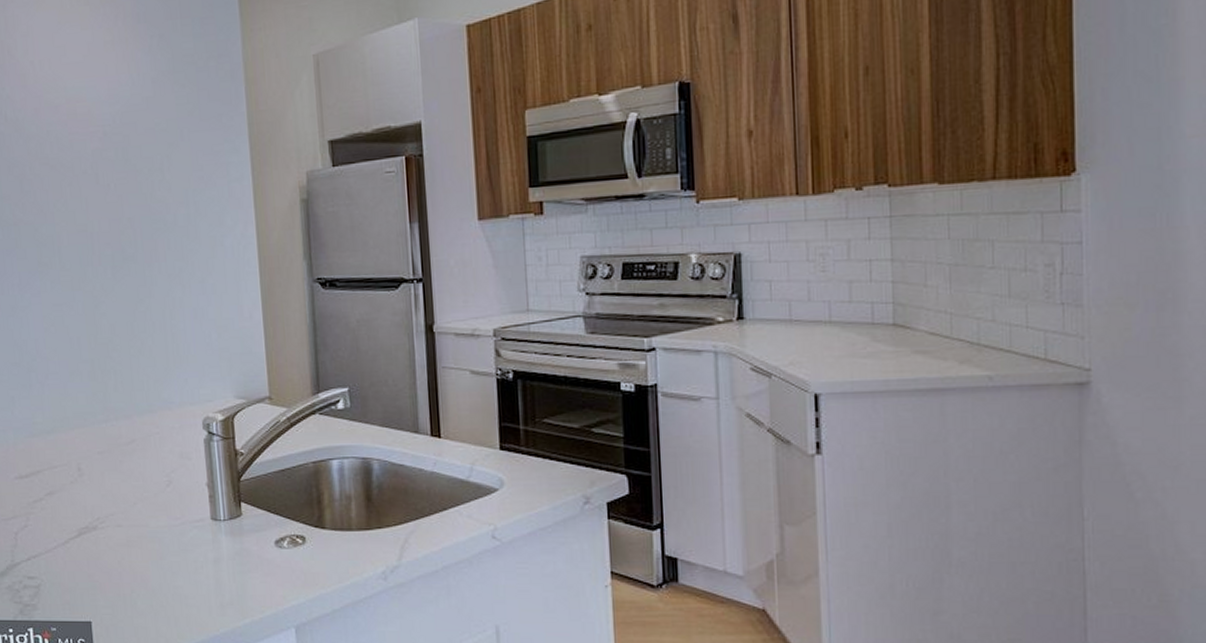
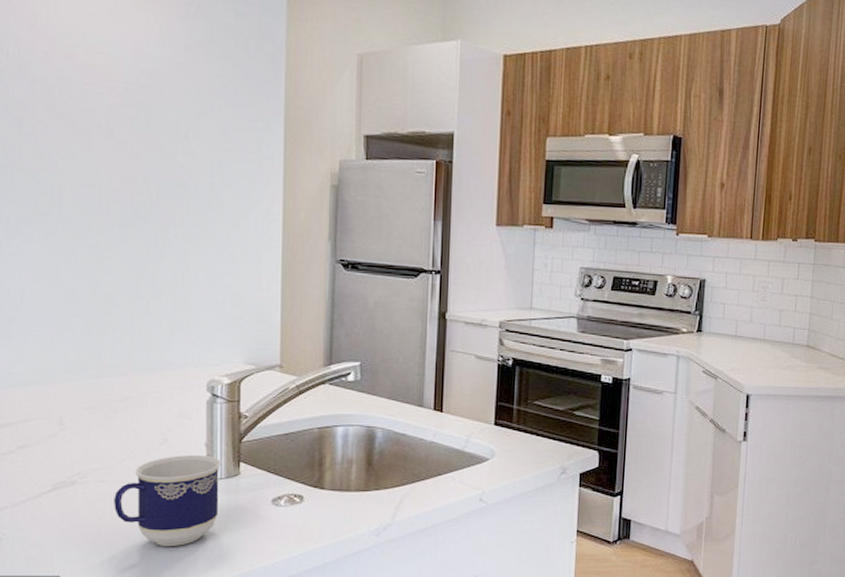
cup: none [130,495,226,591] -> present [114,454,221,546]

